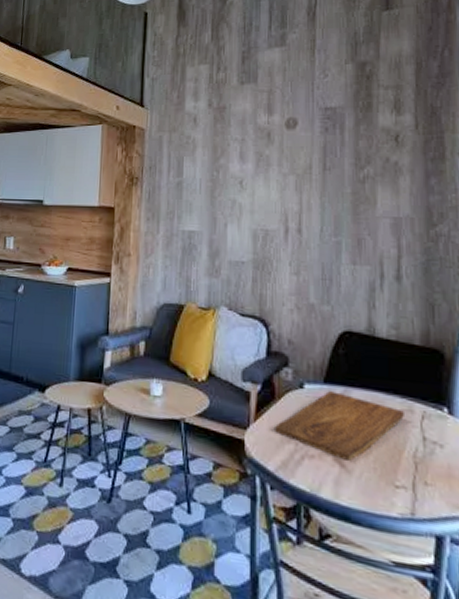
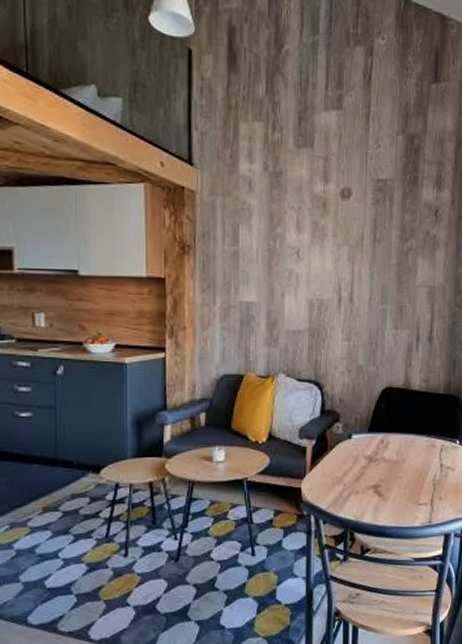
cutting board: present [275,391,404,461] -> none [327,438,428,491]

